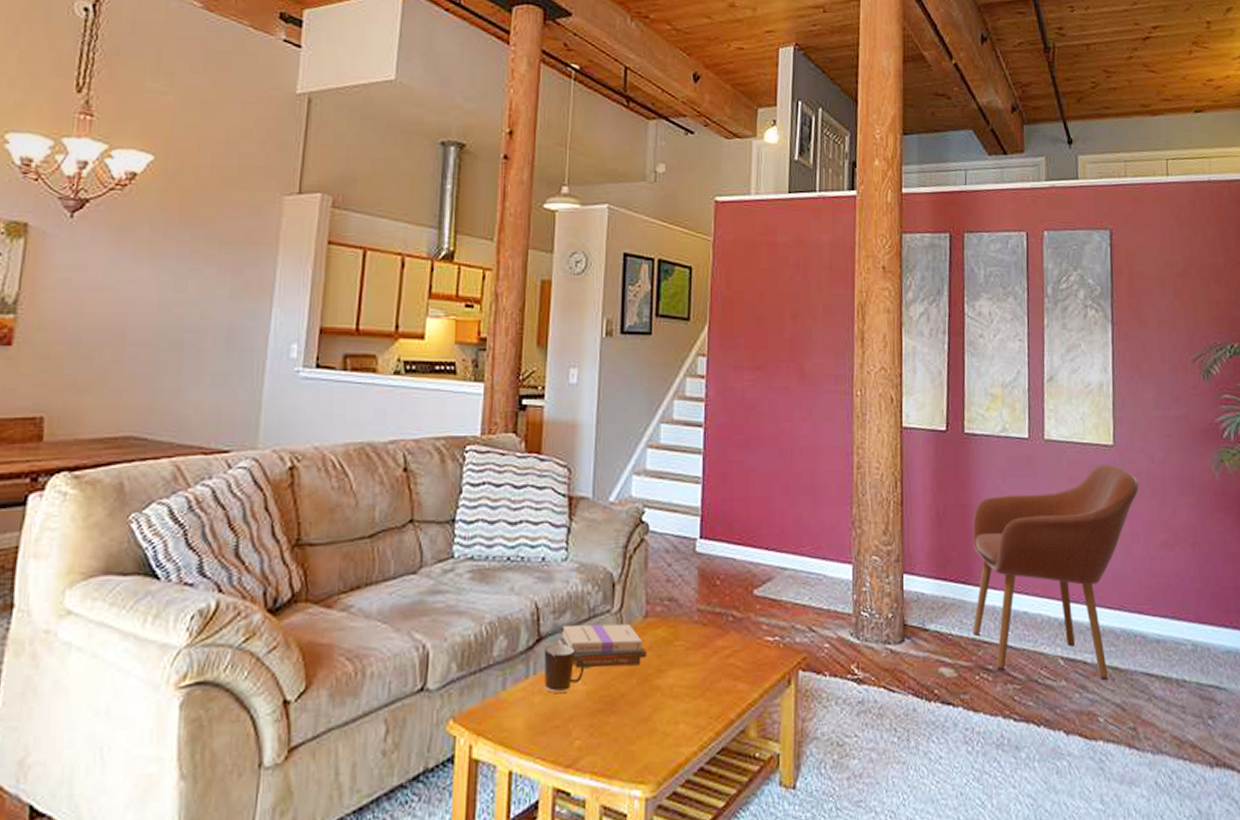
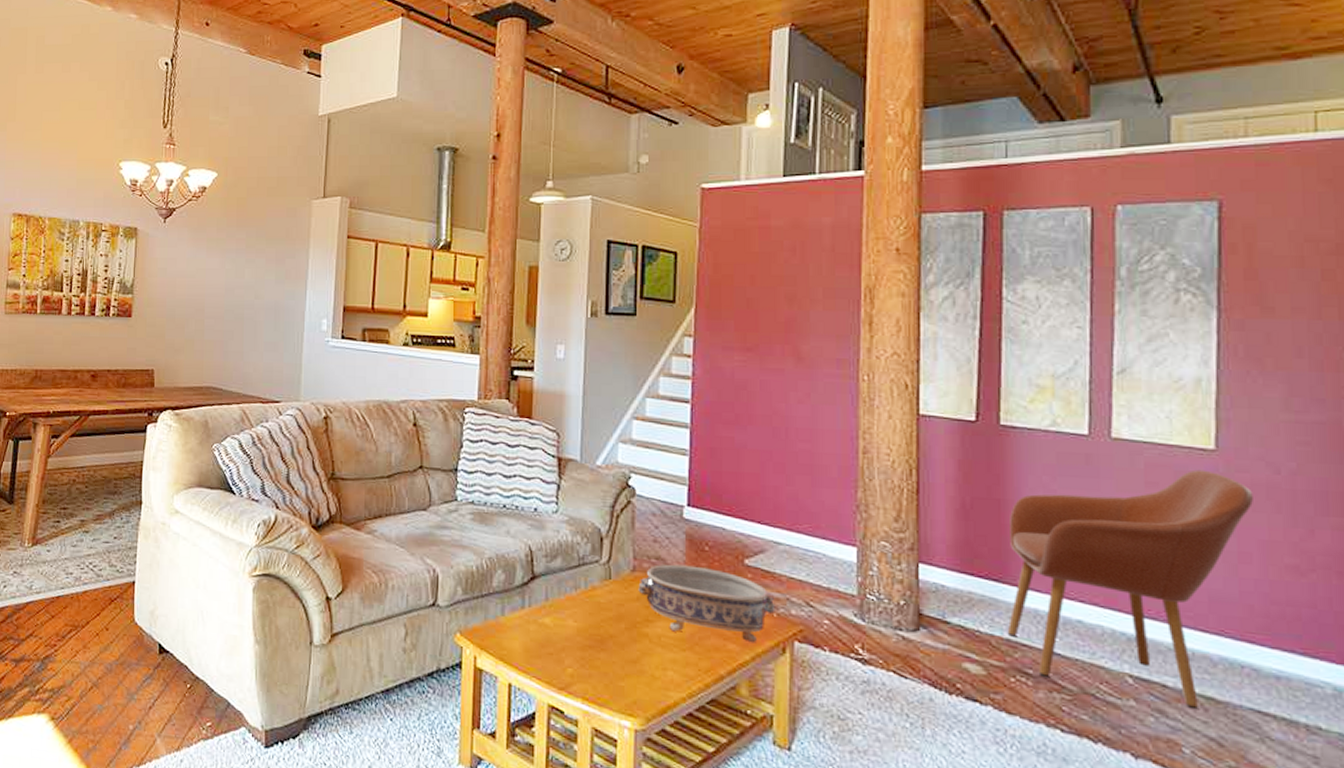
mug: present [543,643,585,694] -> none [537,583,575,627]
books: present [558,623,646,668] -> none [551,568,634,613]
decorative bowl: none [650,603,782,679] -> present [638,564,776,643]

